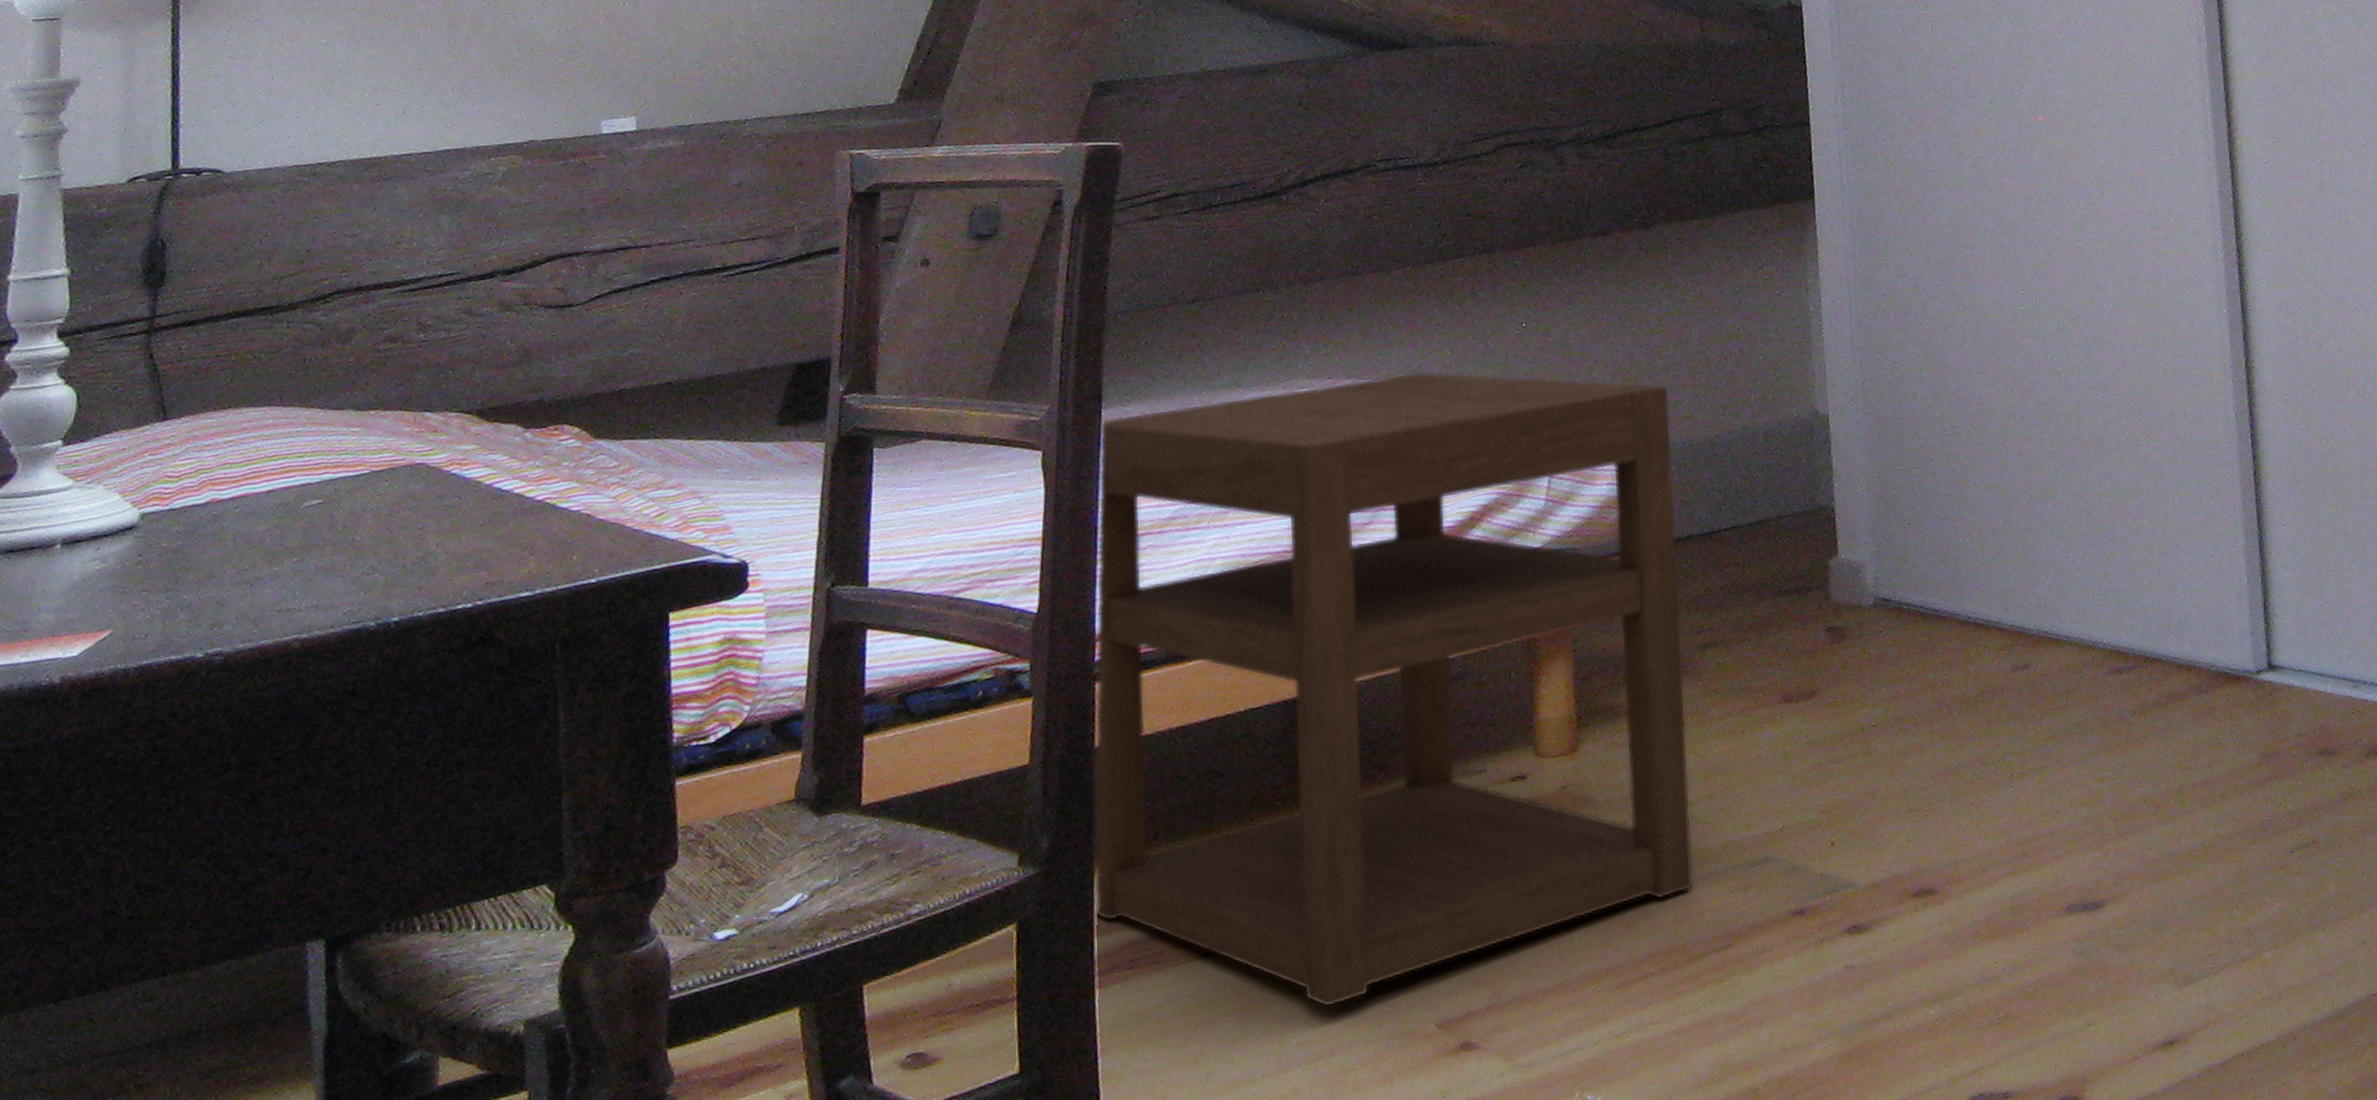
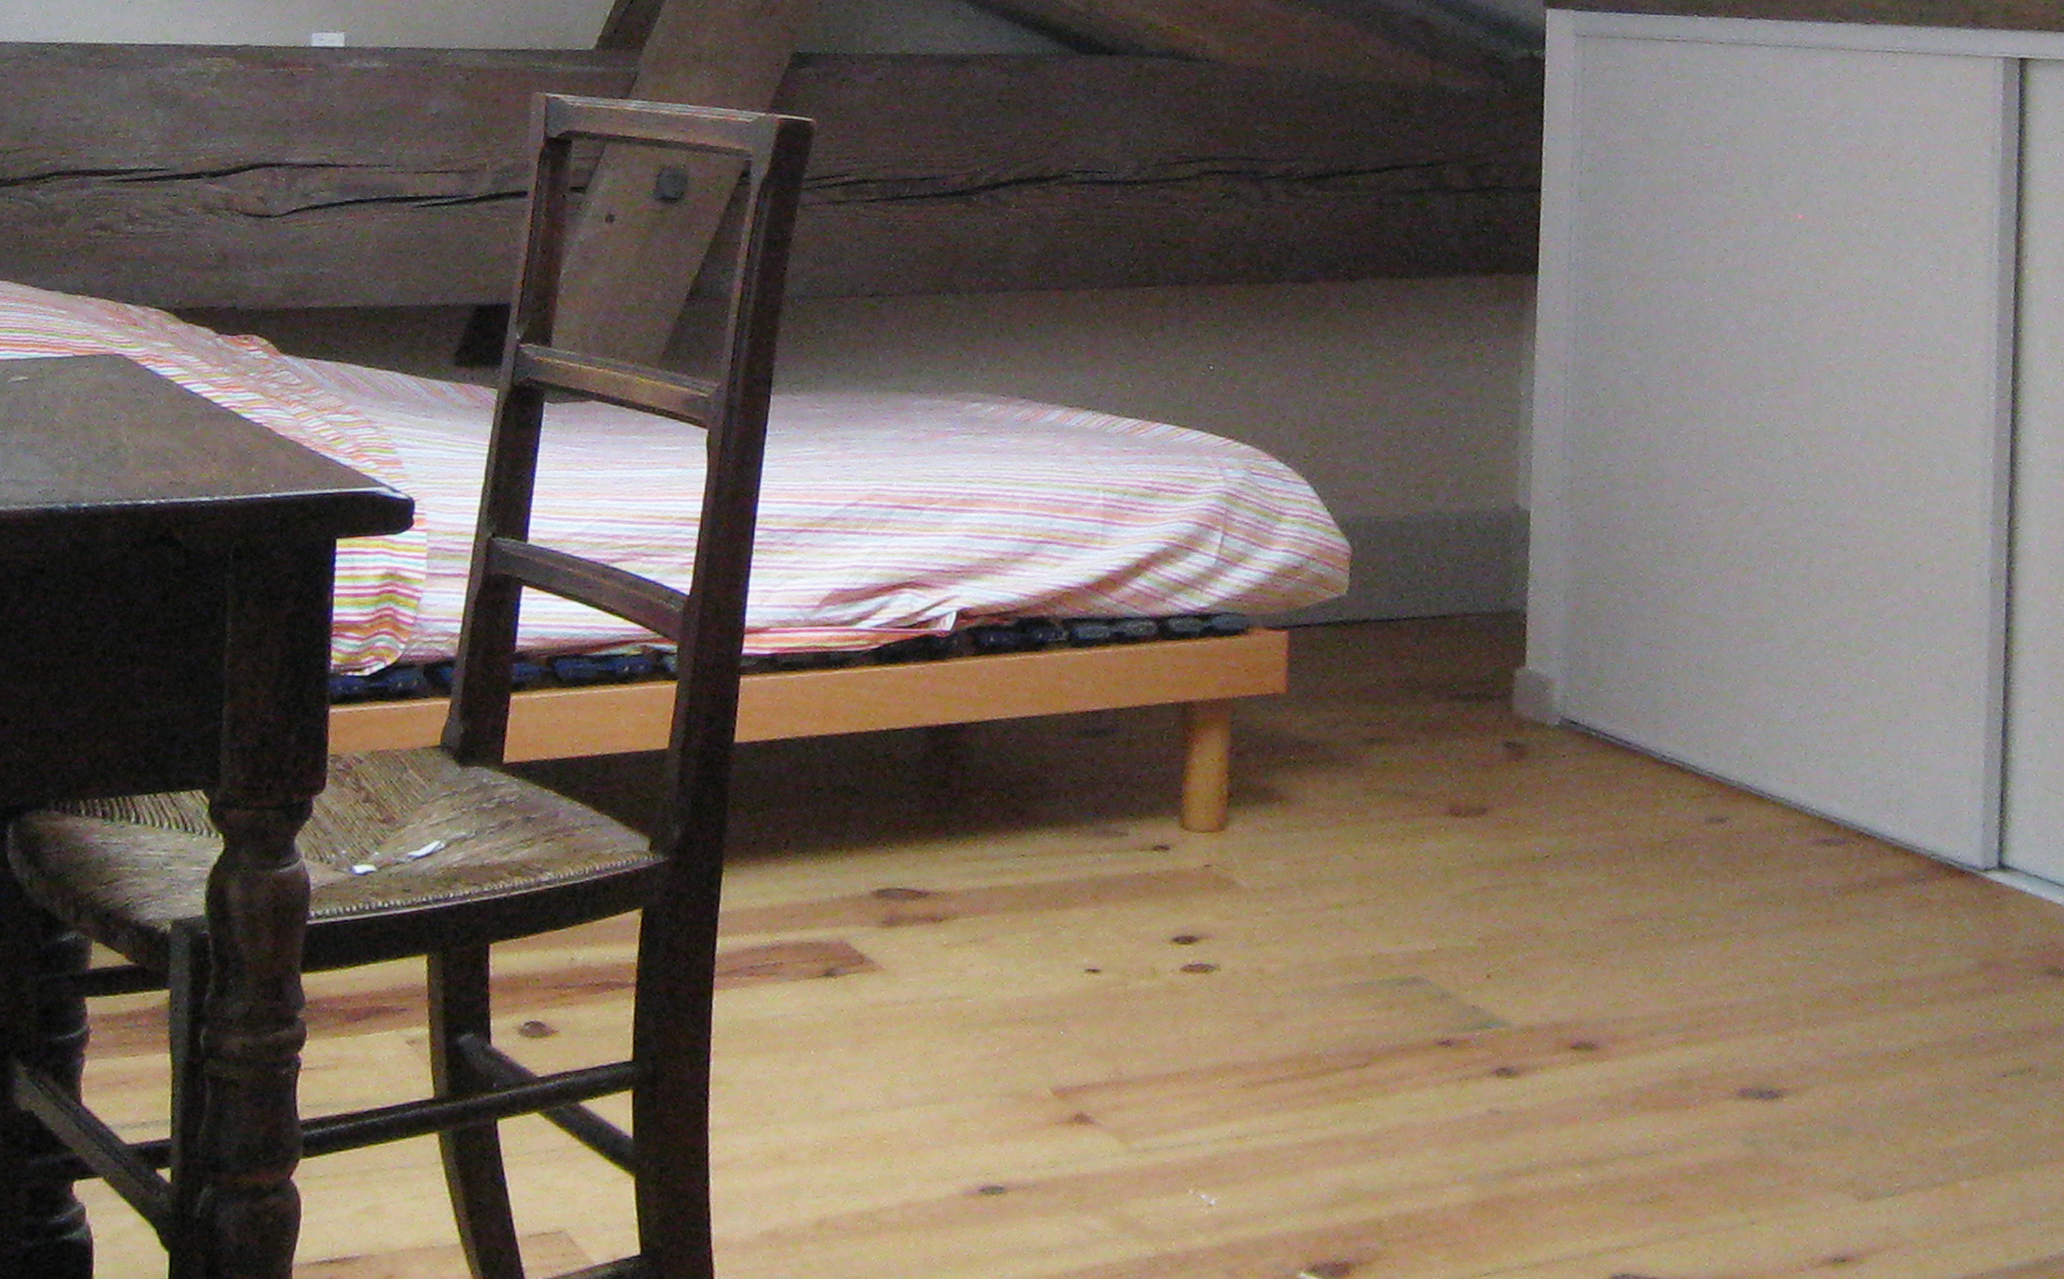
nightstand: present [1093,371,1695,1008] -> none [719,401,1360,1052]

